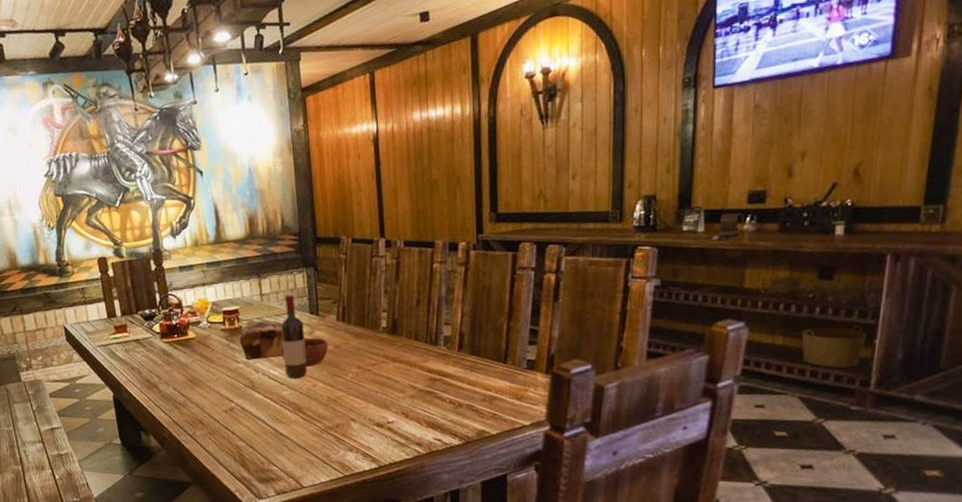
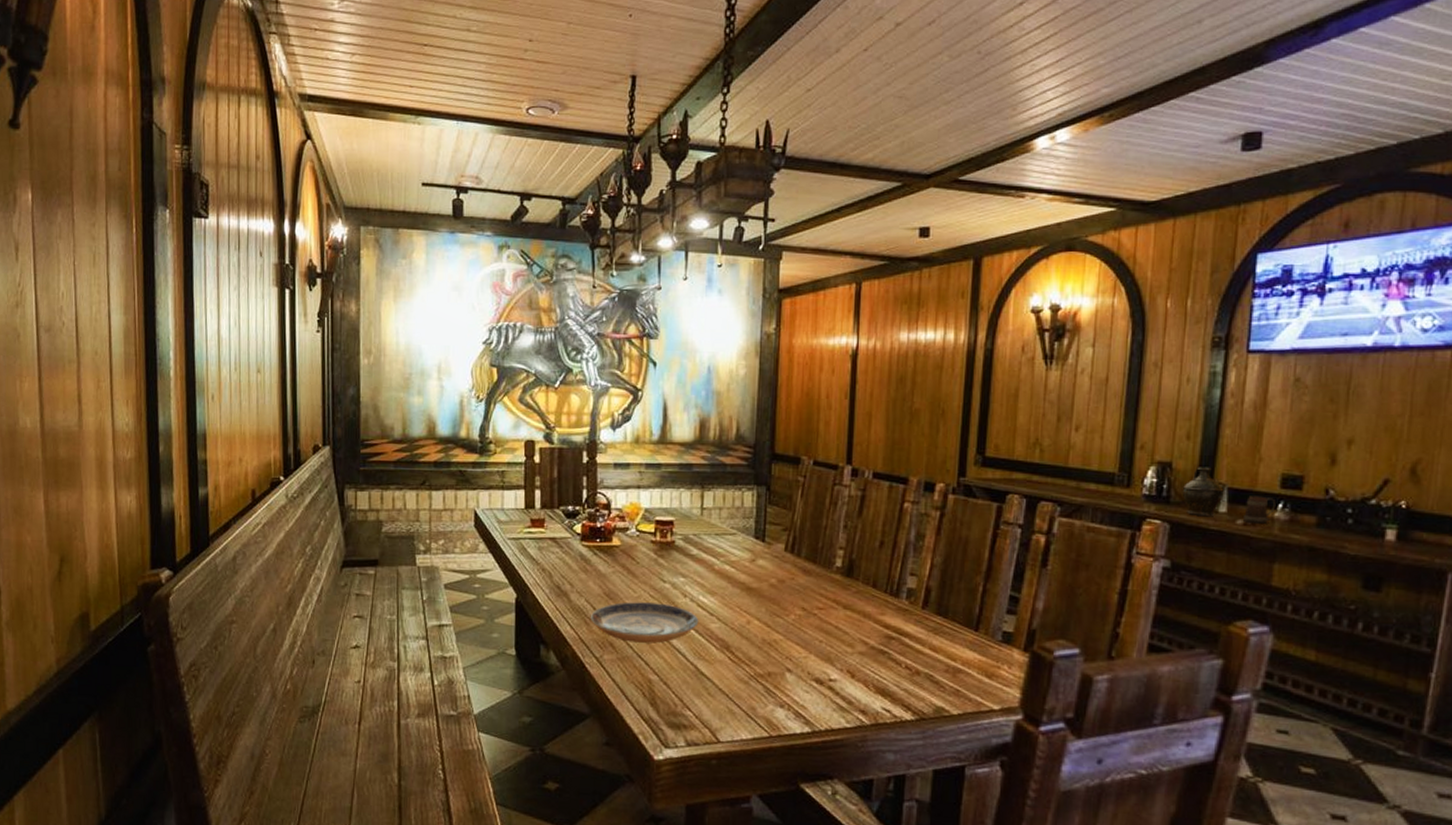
plate: none [179,381,273,418] -> present [590,602,699,643]
bread loaf: present [239,319,284,360] -> none [670,537,721,583]
bowl: present [279,337,328,367] -> none [714,565,771,600]
wine bottle: present [281,294,308,379] -> none [716,513,746,611]
ceramic jug: none [666,194,701,238] -> present [1182,467,1224,516]
basket: present [801,325,867,369] -> none [1339,646,1421,703]

